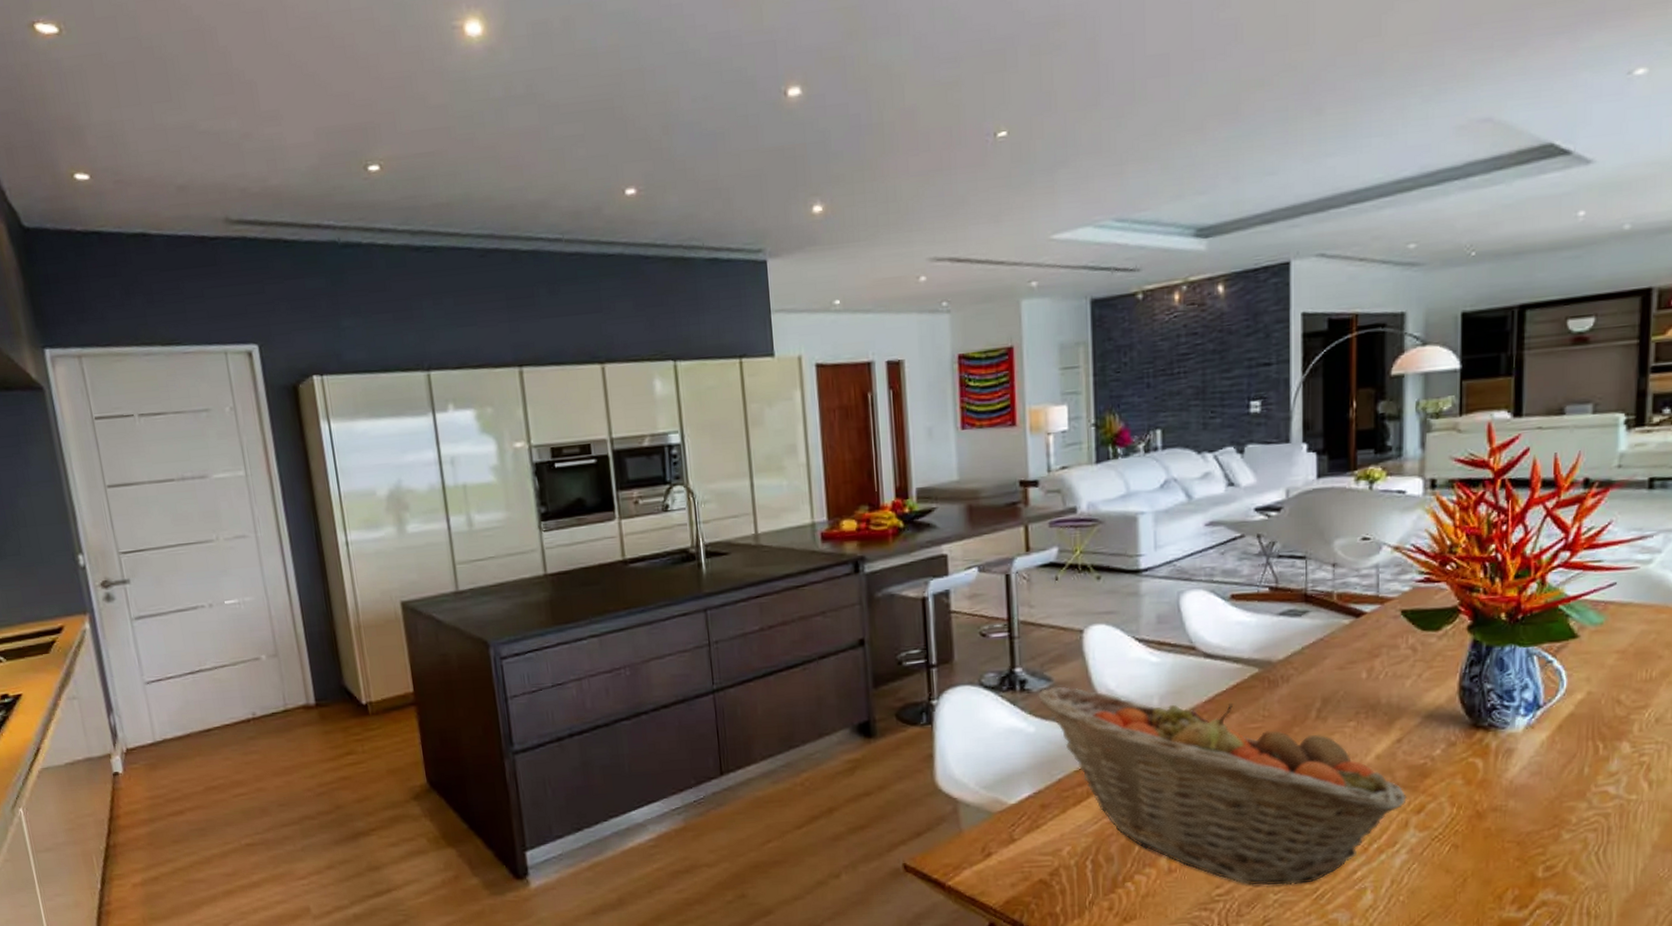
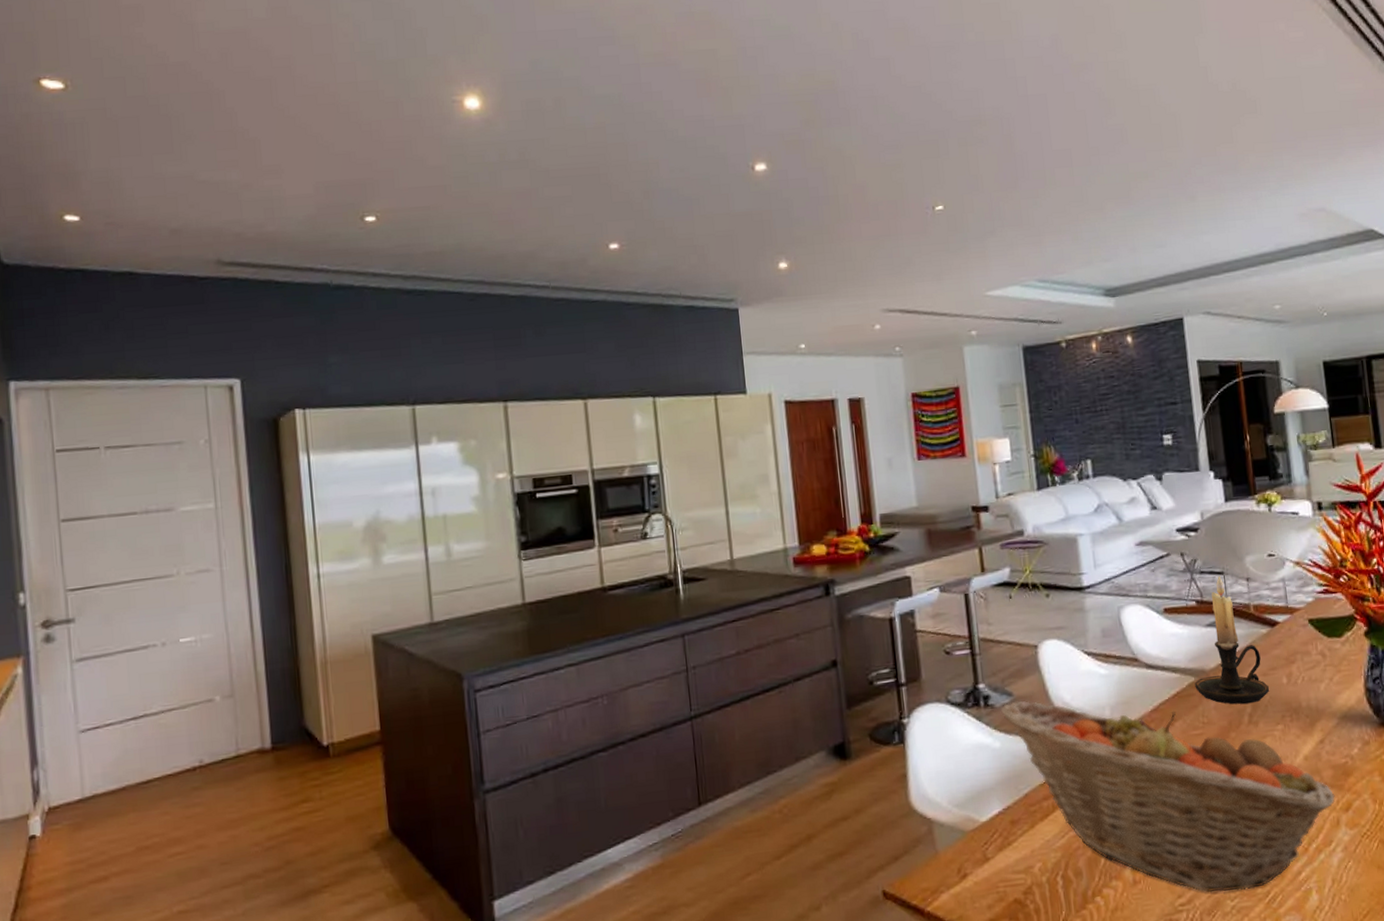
candle holder: none [1258,560,1345,699] -> present [1194,576,1270,705]

